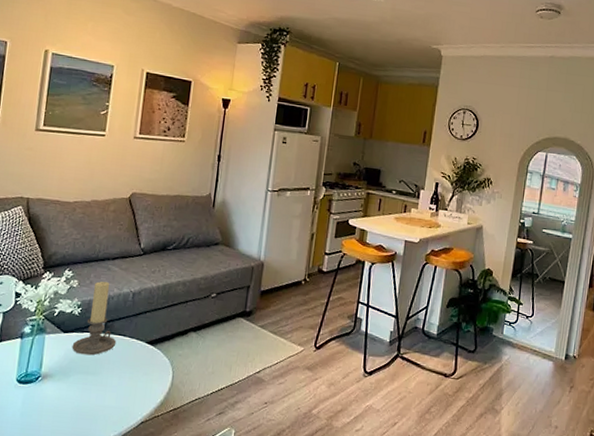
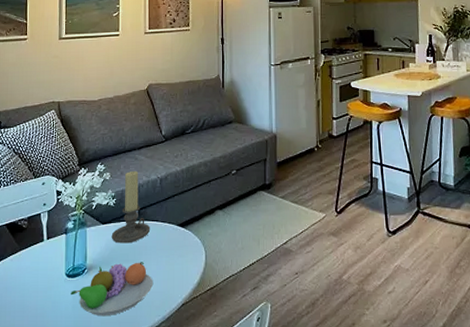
fruit bowl: none [20,374,113,426] -> present [71,262,154,315]

